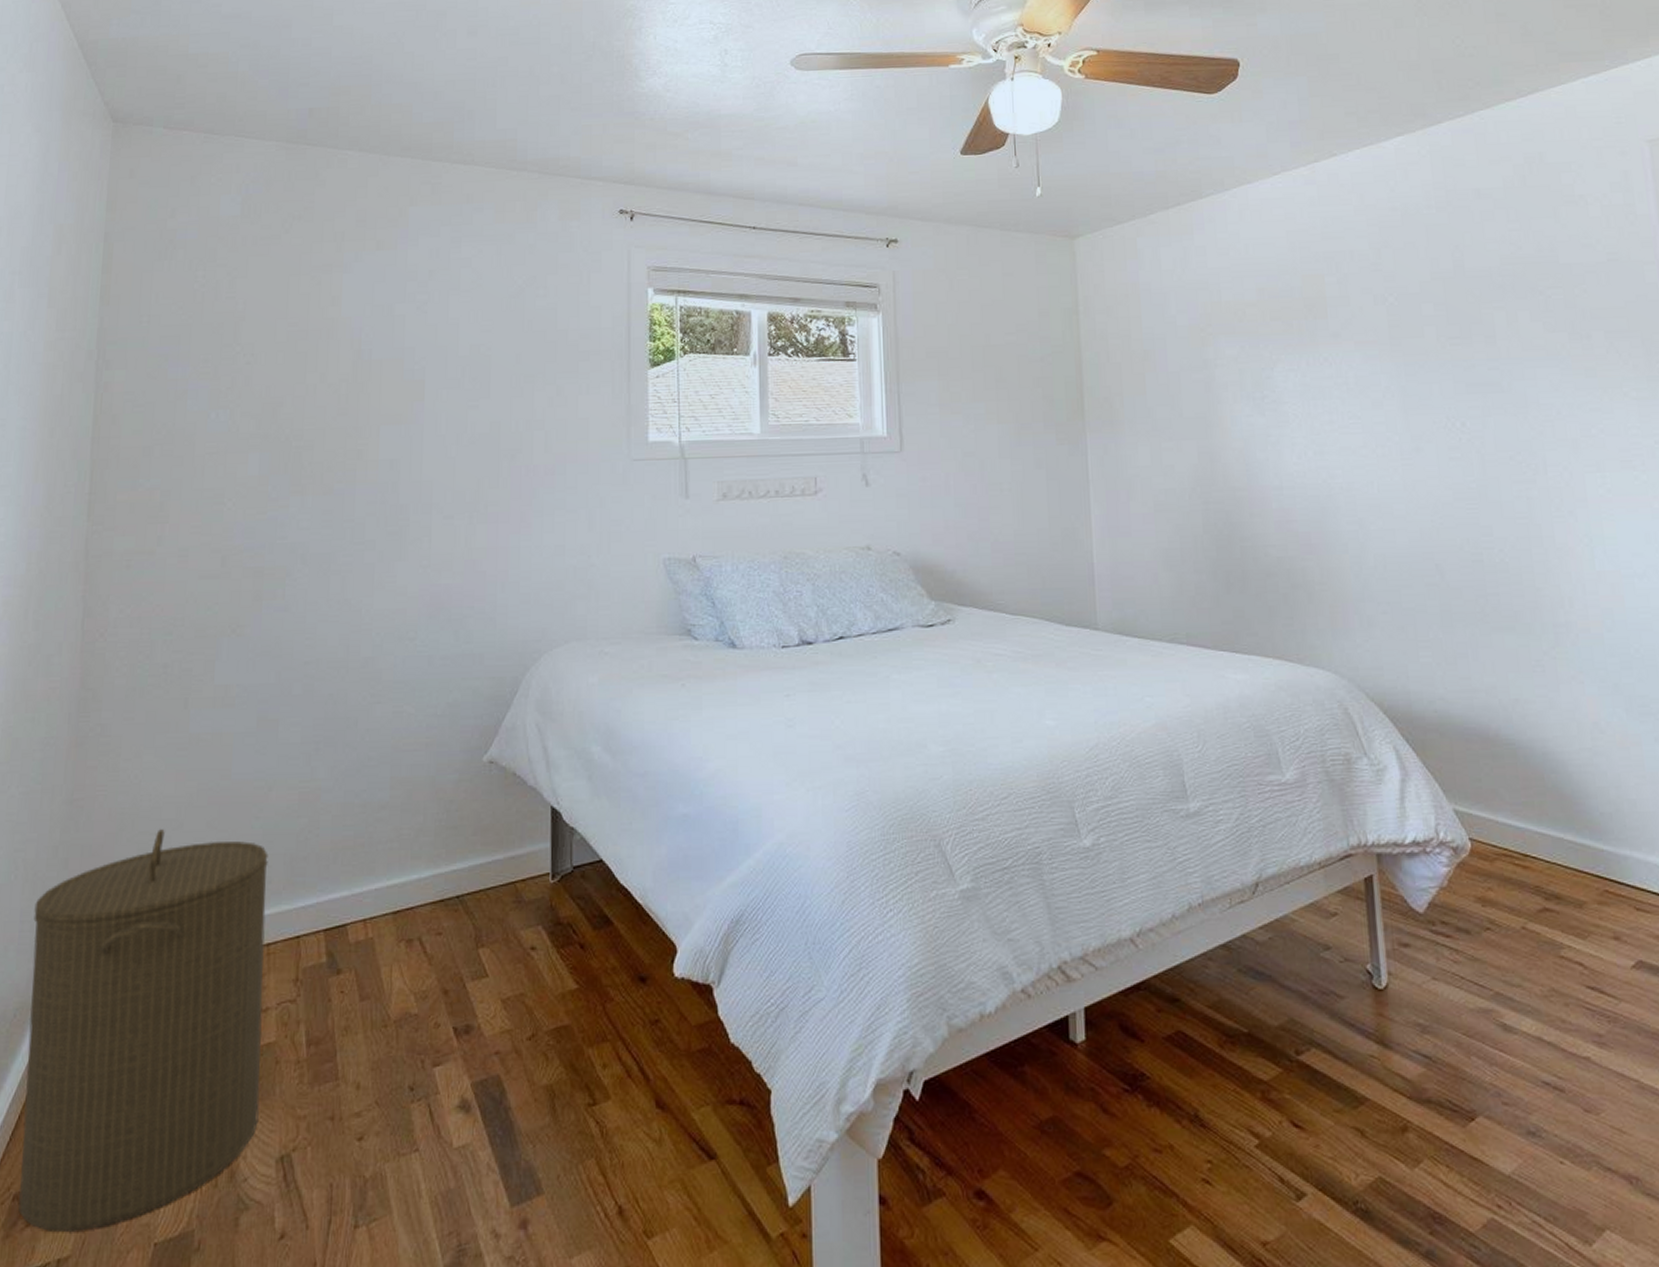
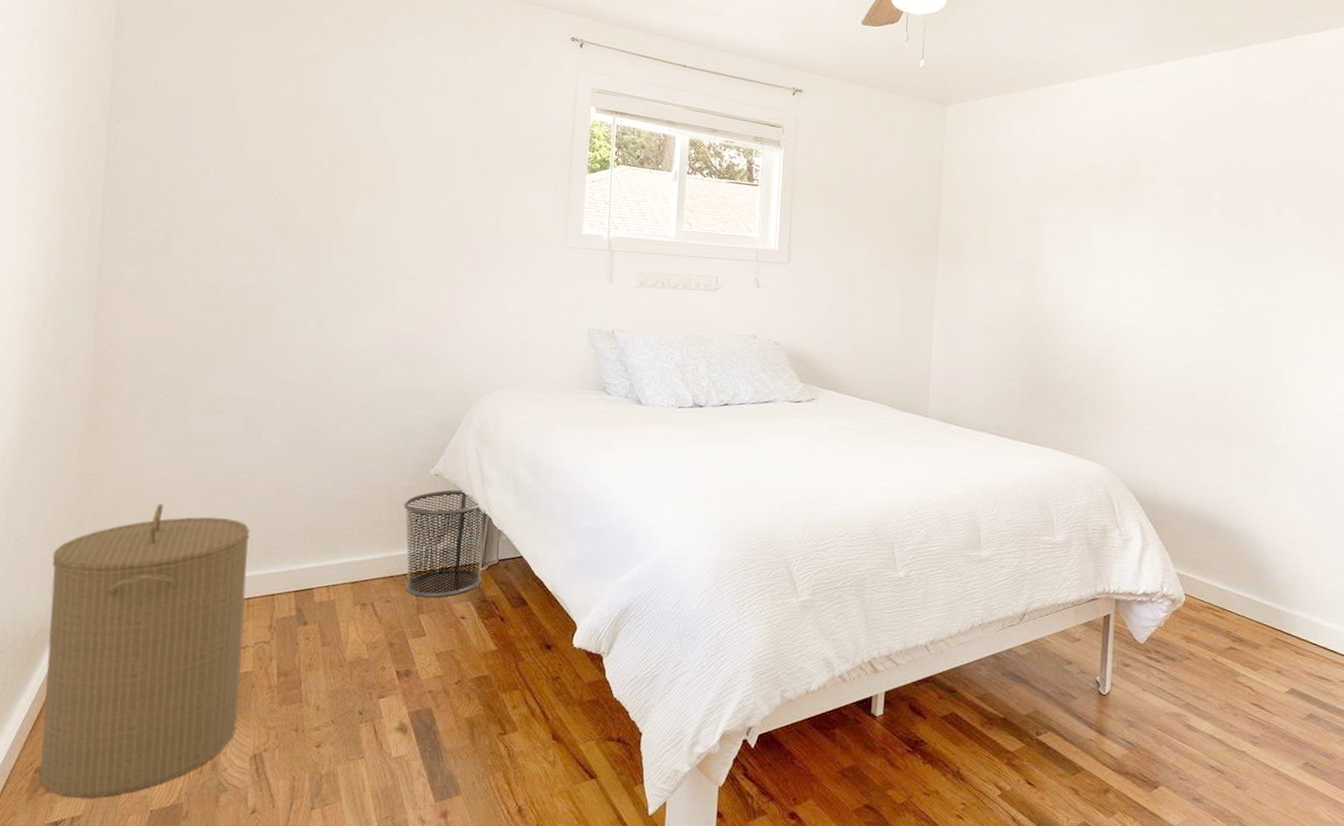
waste bin: none [452,778,558,925] -> present [403,489,489,598]

